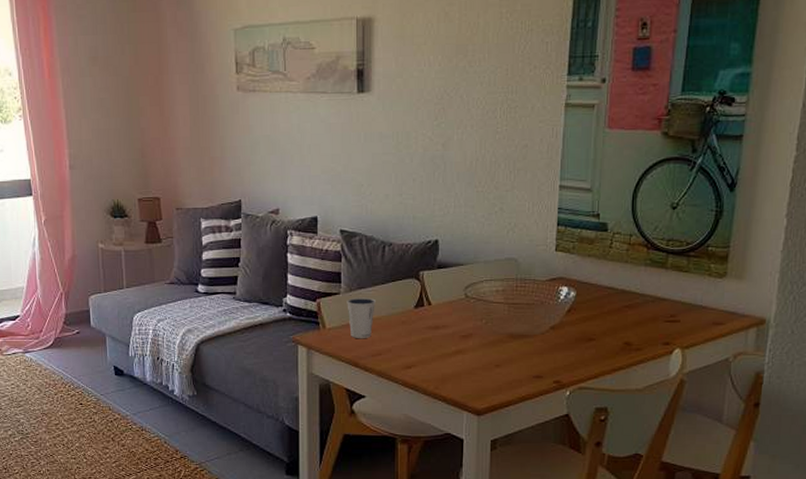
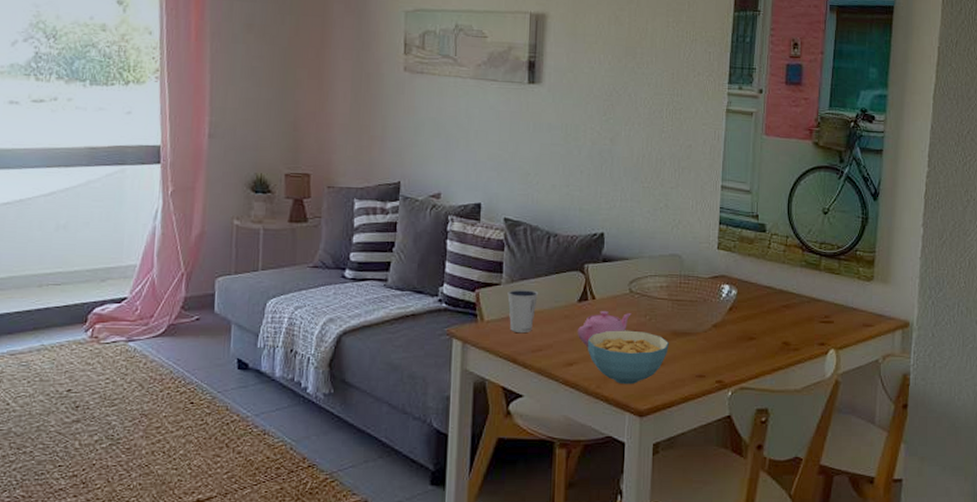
teapot: none [414,315,468,351] -> present [577,310,632,348]
cereal bowl: none [424,334,505,386] -> present [587,330,669,385]

